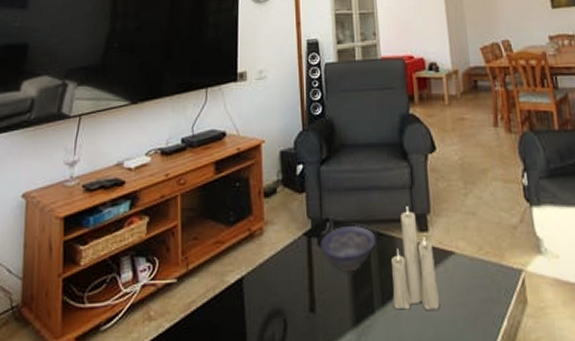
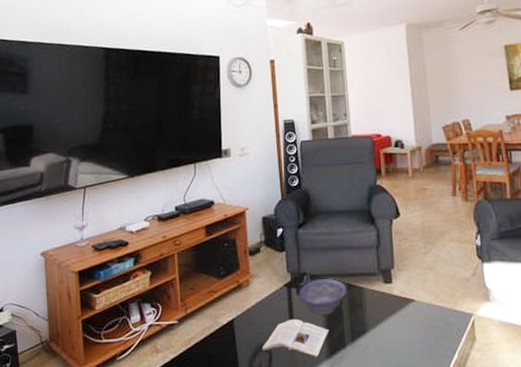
magazine: none [275,276,355,326] -> present [262,318,329,357]
candle: present [392,206,441,310] -> none [360,263,402,345]

